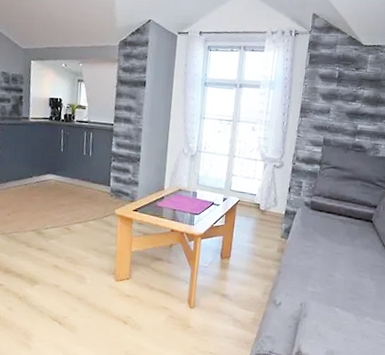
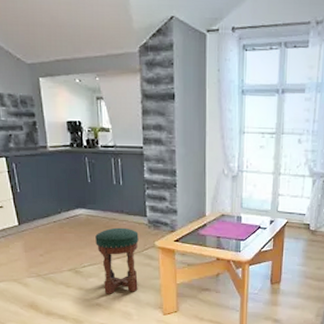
stool: none [60,194,101,257] -> present [95,227,139,294]

